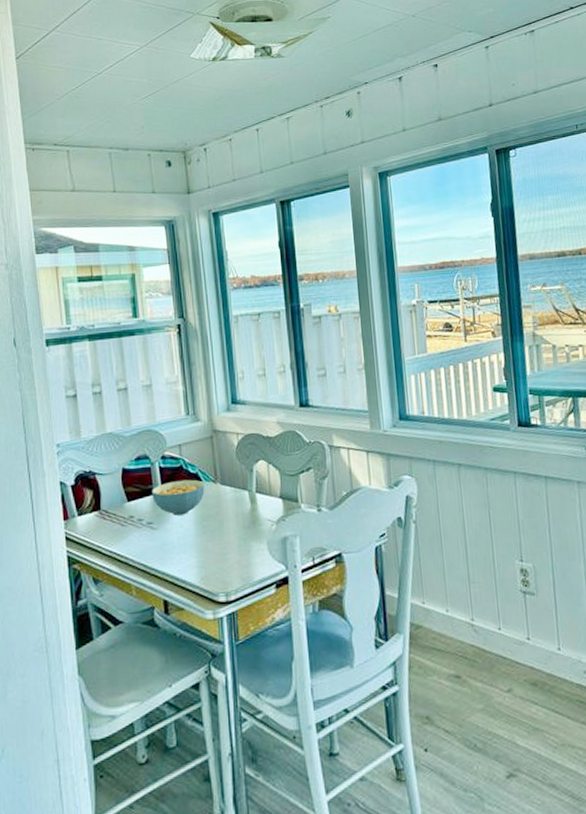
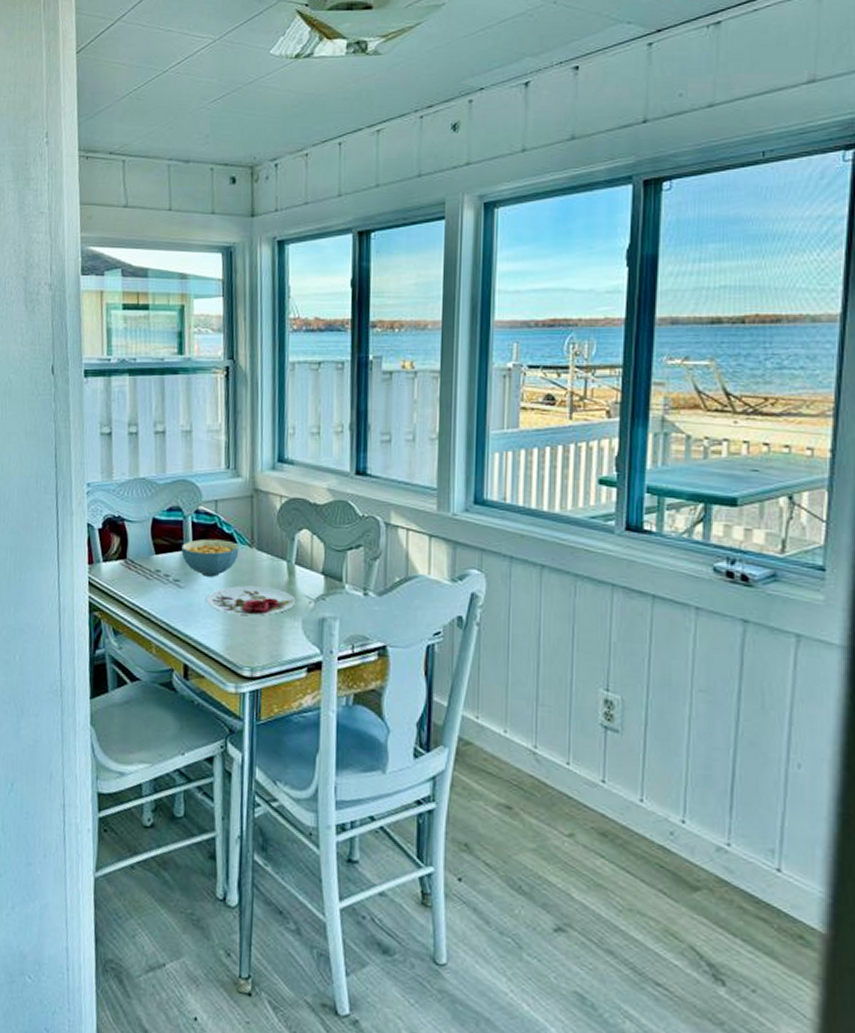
plate: none [179,516,260,546] -> present [207,585,296,616]

